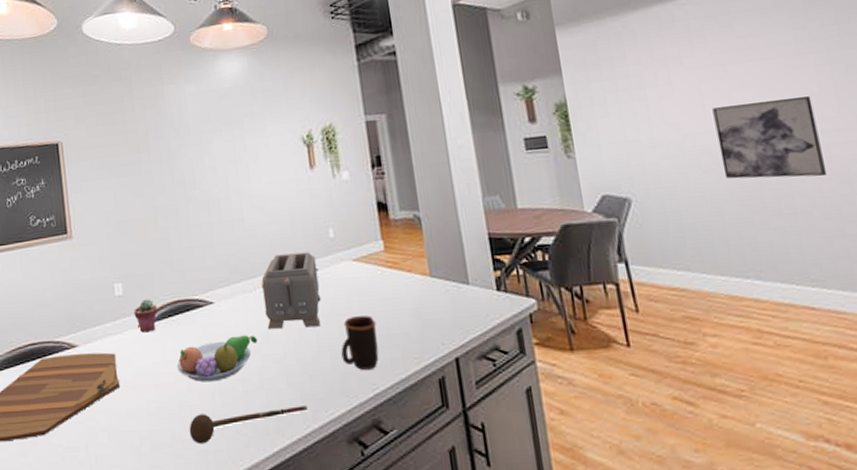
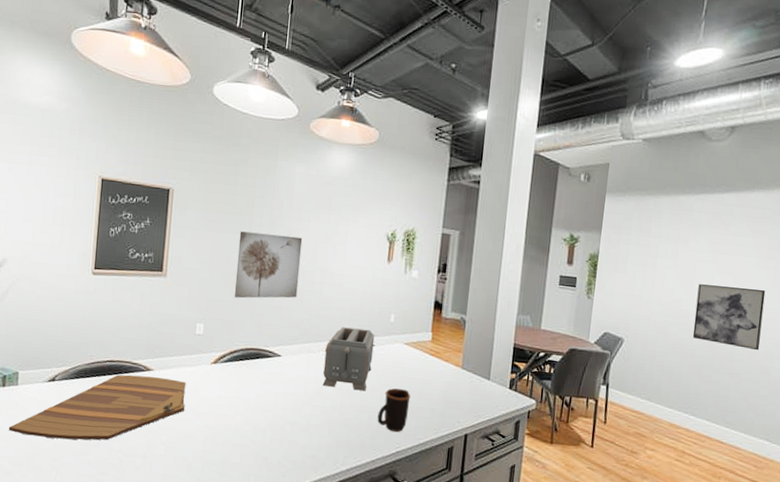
potted succulent: present [133,299,157,333] -> none [209,342,231,370]
wall art: none [139,163,217,246] -> present [234,231,303,299]
fruit bowl: present [176,335,258,382] -> none [238,386,312,420]
spoon: present [189,406,307,444] -> none [237,444,340,469]

